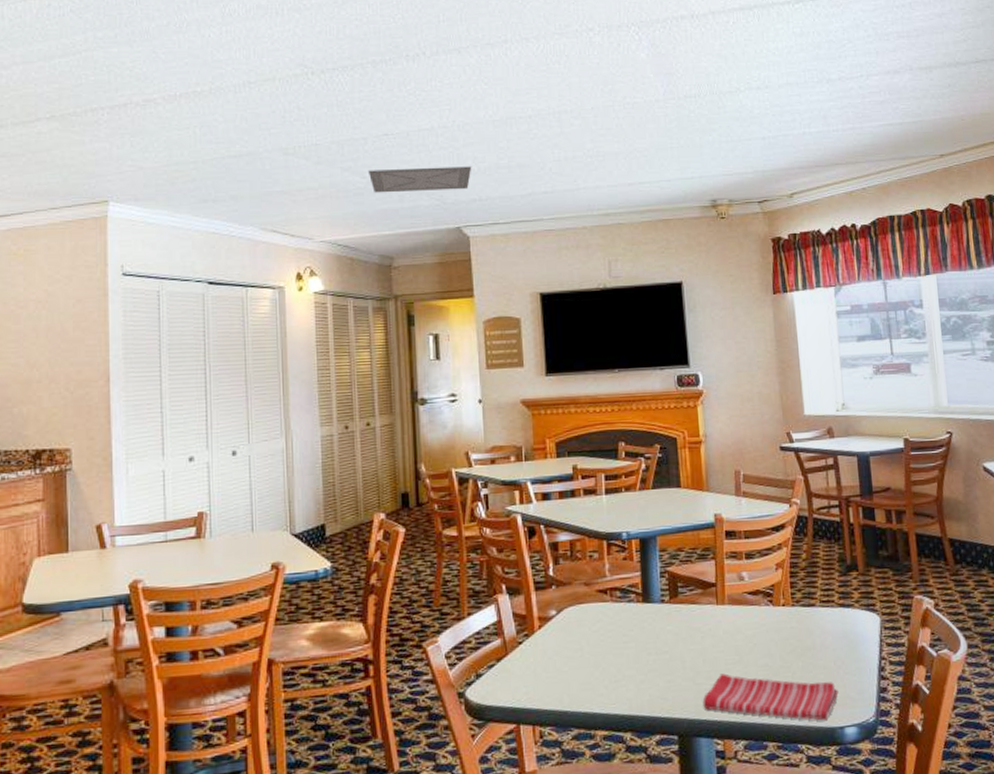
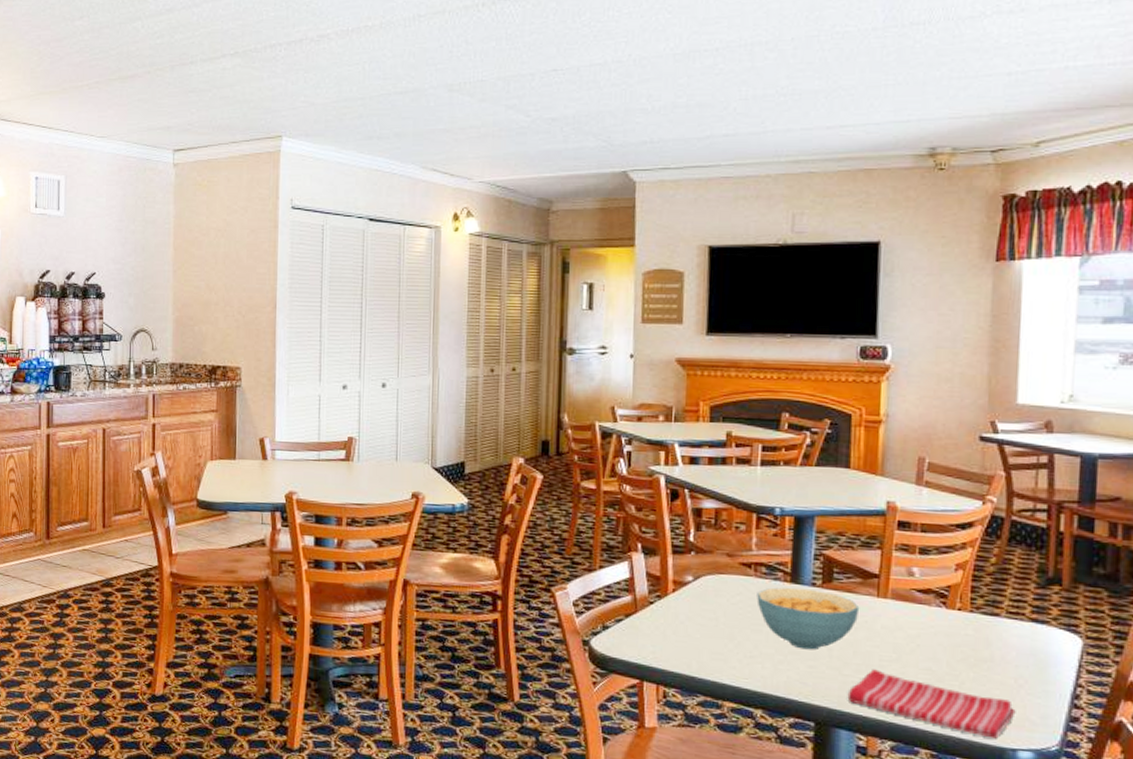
ceiling vent: present [367,166,472,193] -> none [532,105,646,133]
cereal bowl: none [615,606,704,666] -> present [757,587,860,650]

